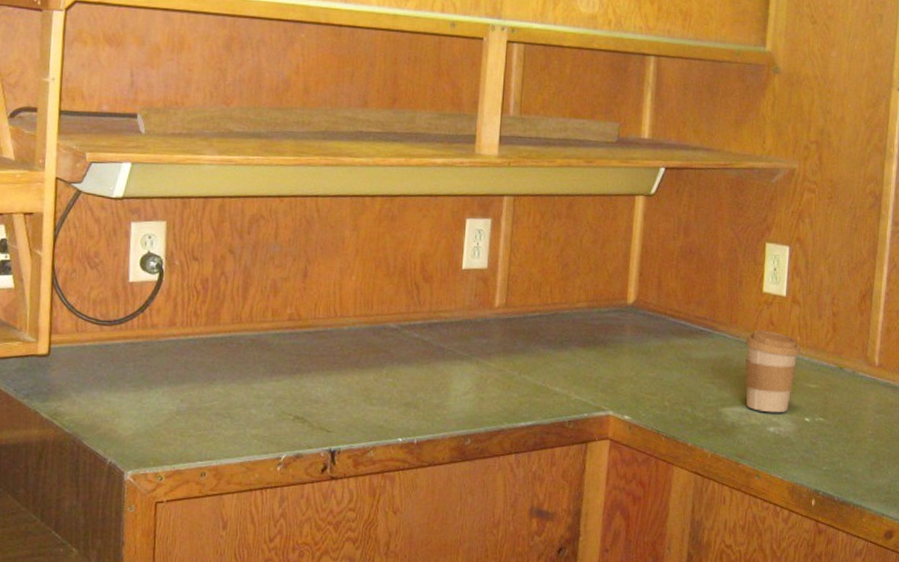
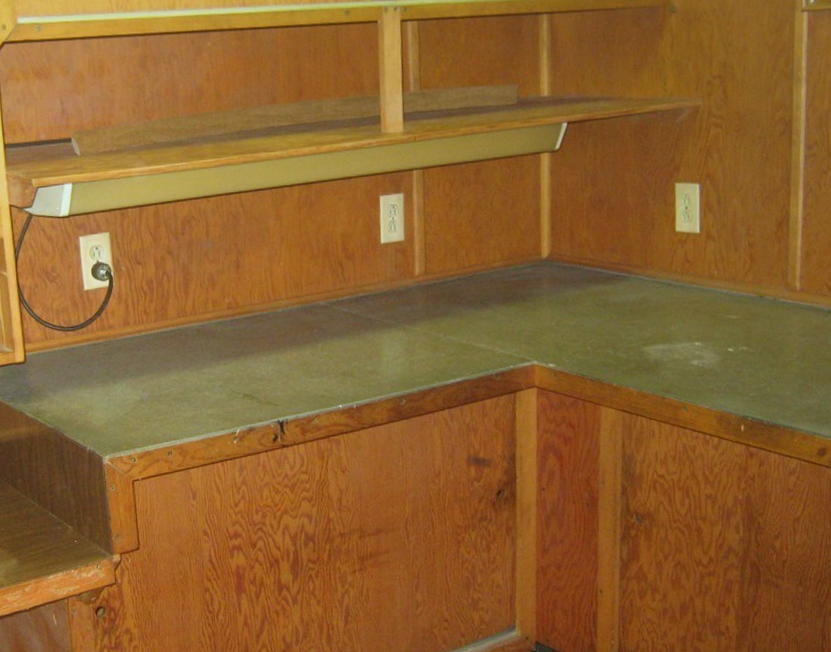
coffee cup: present [745,330,801,413] -> none [662,268,719,347]

